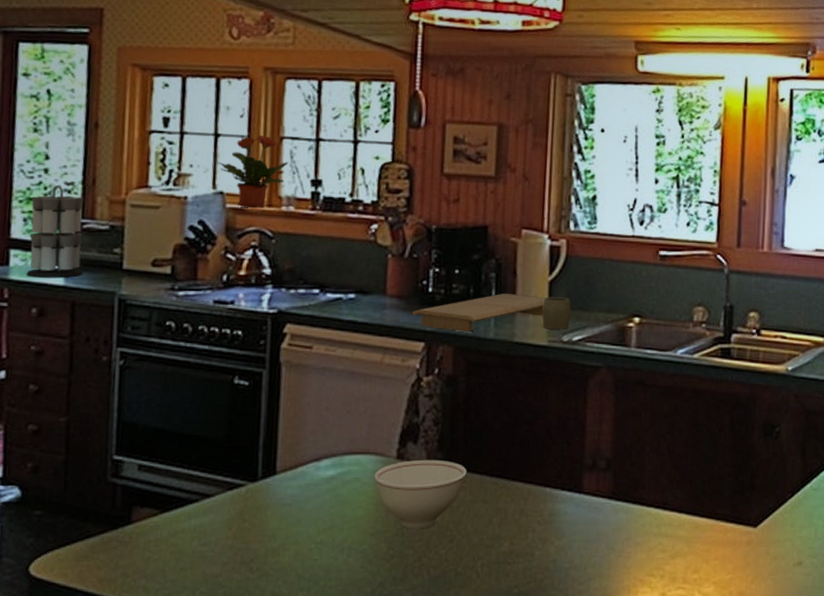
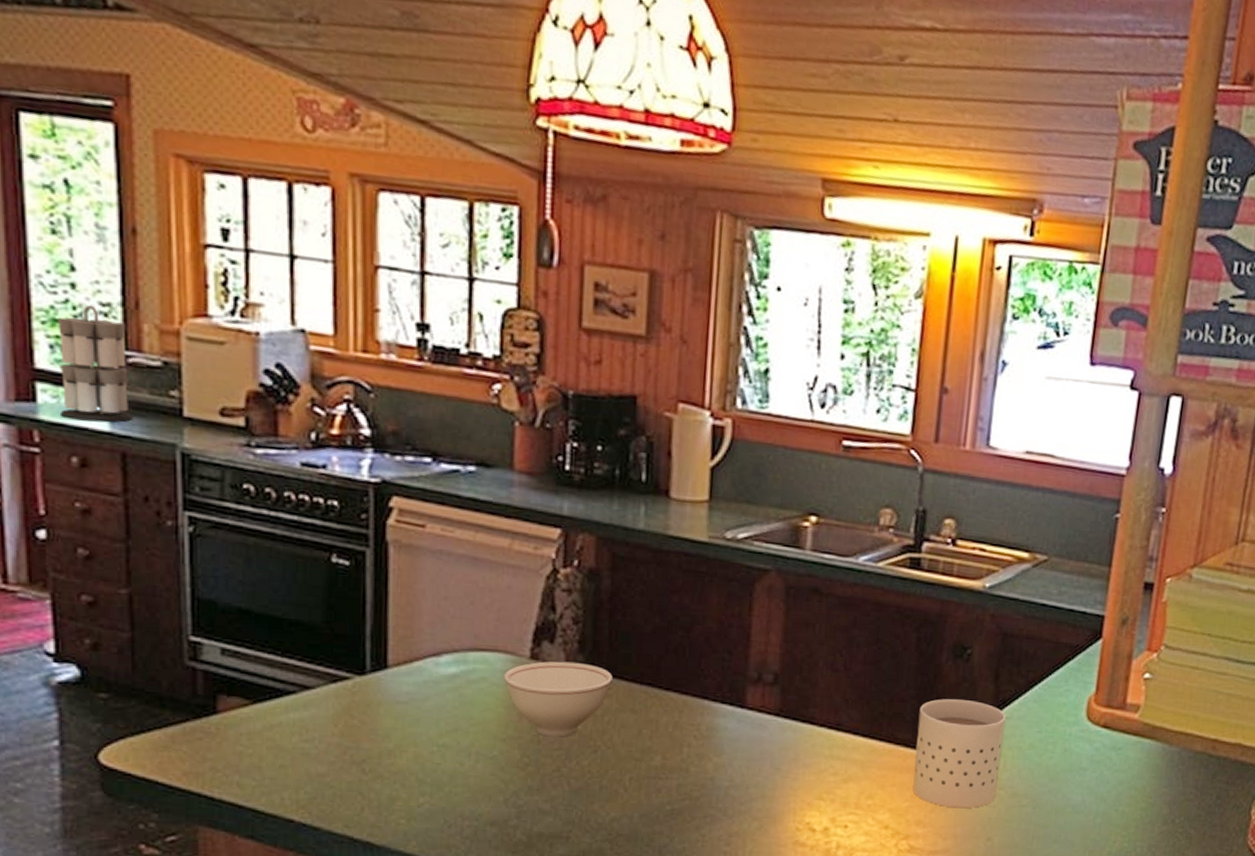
potted plant: present [217,134,289,208] -> none [295,260,387,354]
cutting board: present [412,293,546,333] -> none [546,477,706,521]
mug: present [542,297,571,330] -> none [701,485,736,525]
mug: none [734,474,814,578] -> present [912,699,1006,809]

